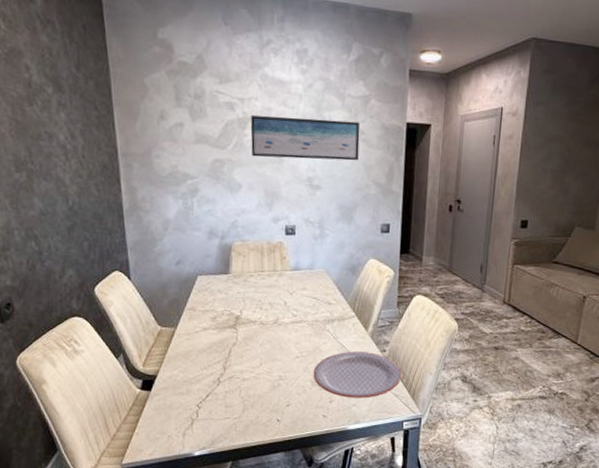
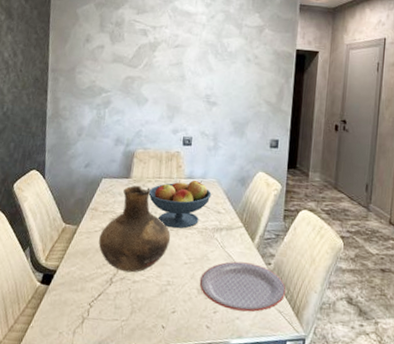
vase: none [201,280,279,371] -> present [98,185,170,273]
wall art: present [250,115,360,161] -> none [158,40,255,82]
fruit bowl: none [251,271,321,323] -> present [148,180,212,229]

